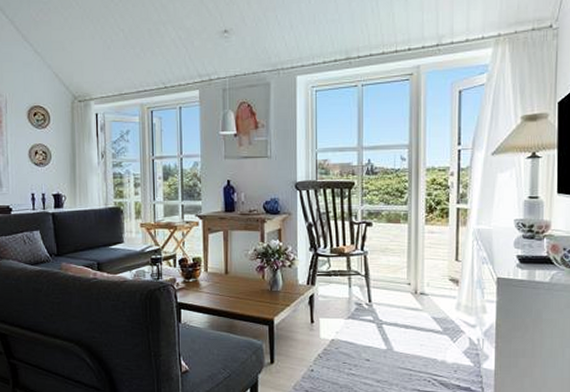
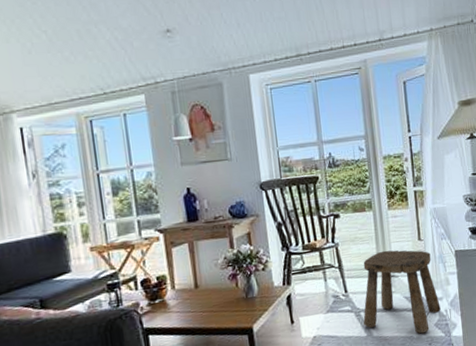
stool: none [385,266,472,359] -> present [363,250,441,334]

